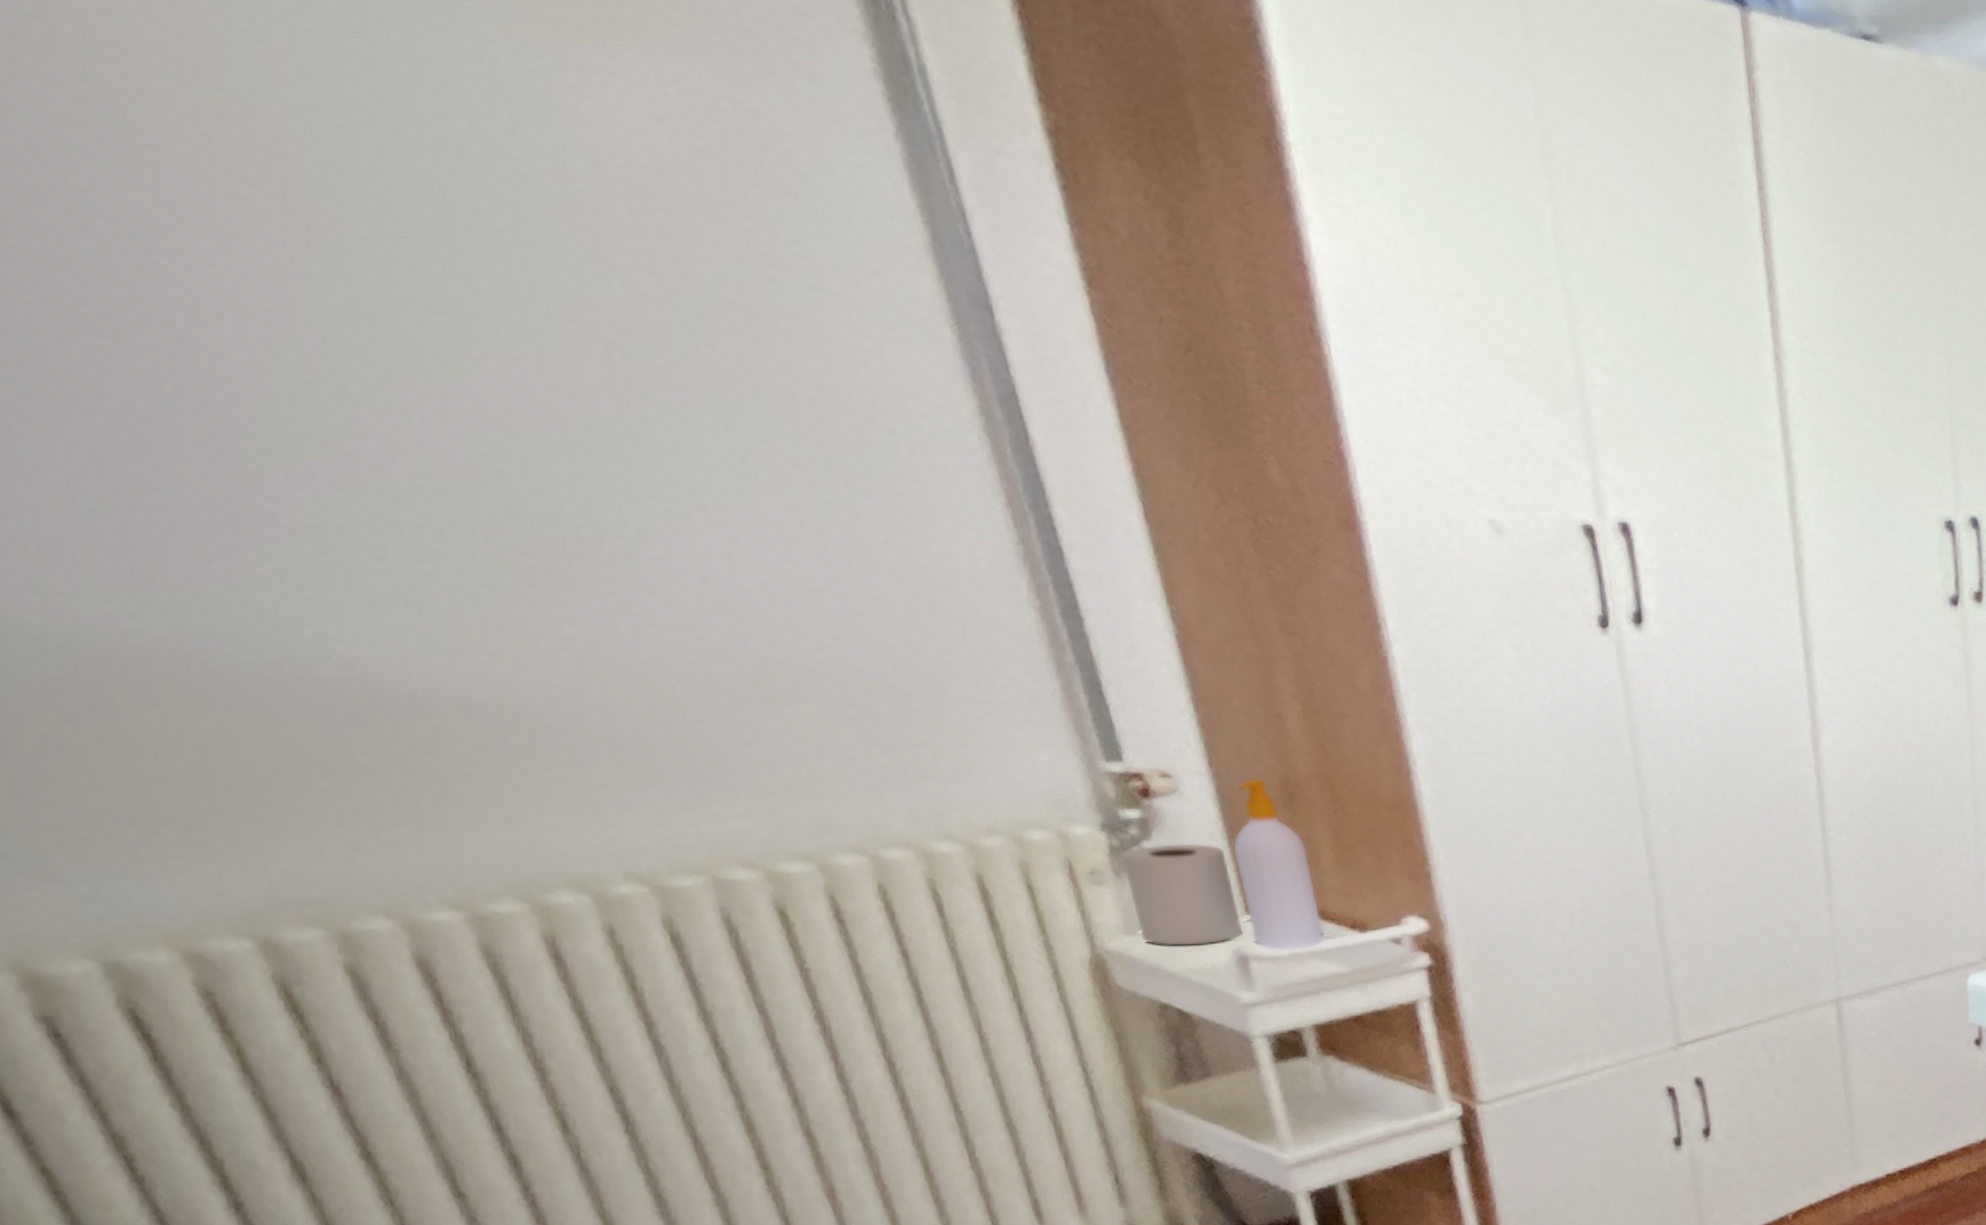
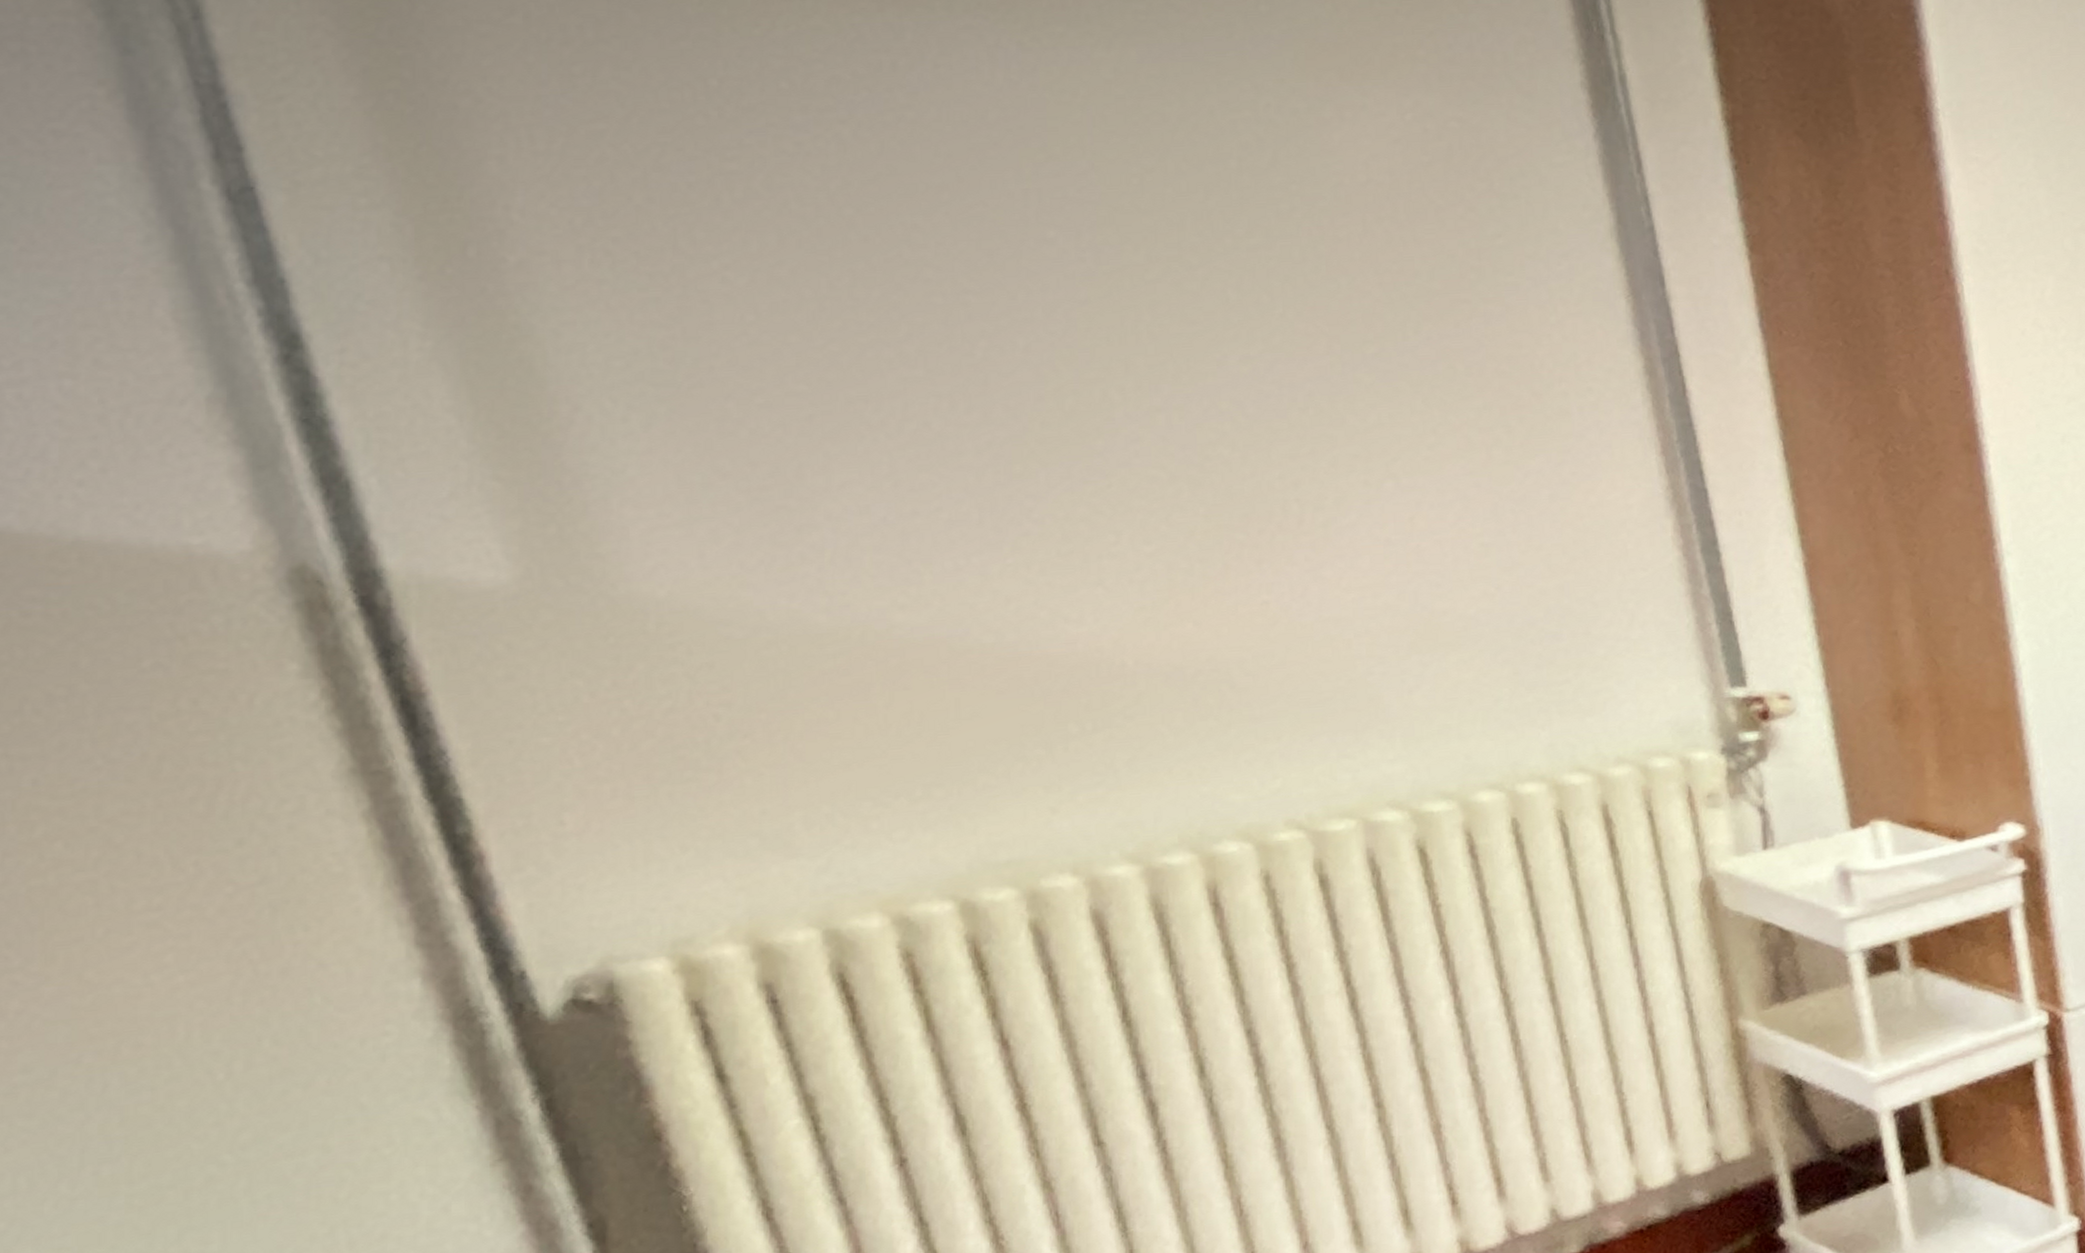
toilet paper roll: present [1121,843,1242,946] -> none [1737,762,1847,865]
soap bottle: present [1232,778,1326,951] -> none [1843,694,1925,865]

